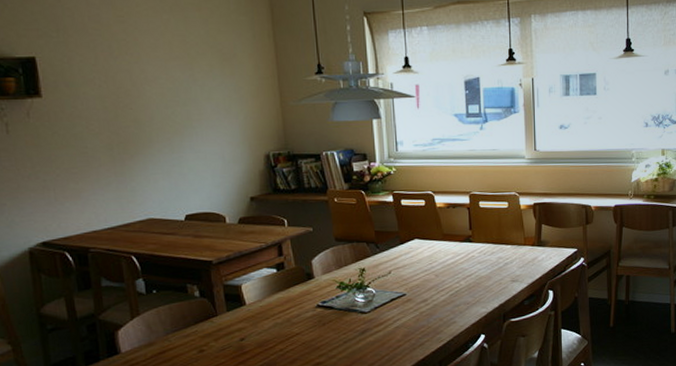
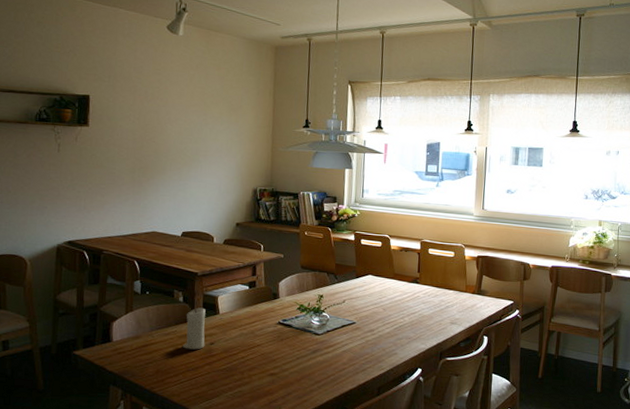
candle: none [206,300,234,350] -> present [182,307,206,350]

